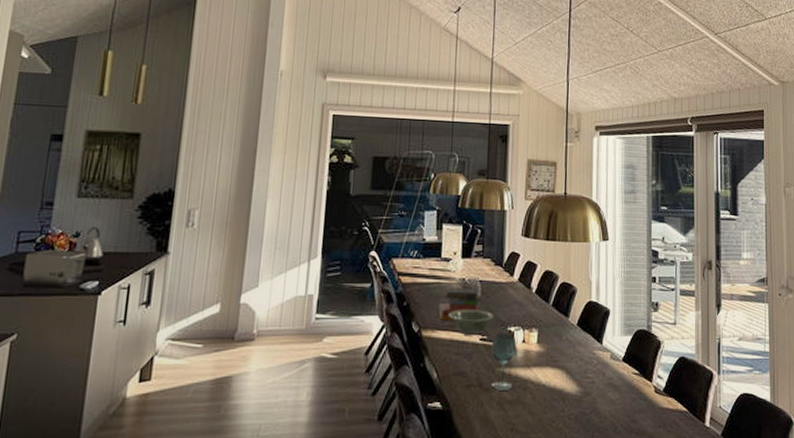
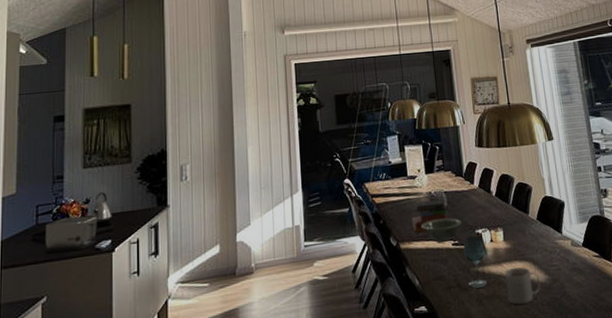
mug: none [532,373,570,414] -> present [504,267,541,305]

